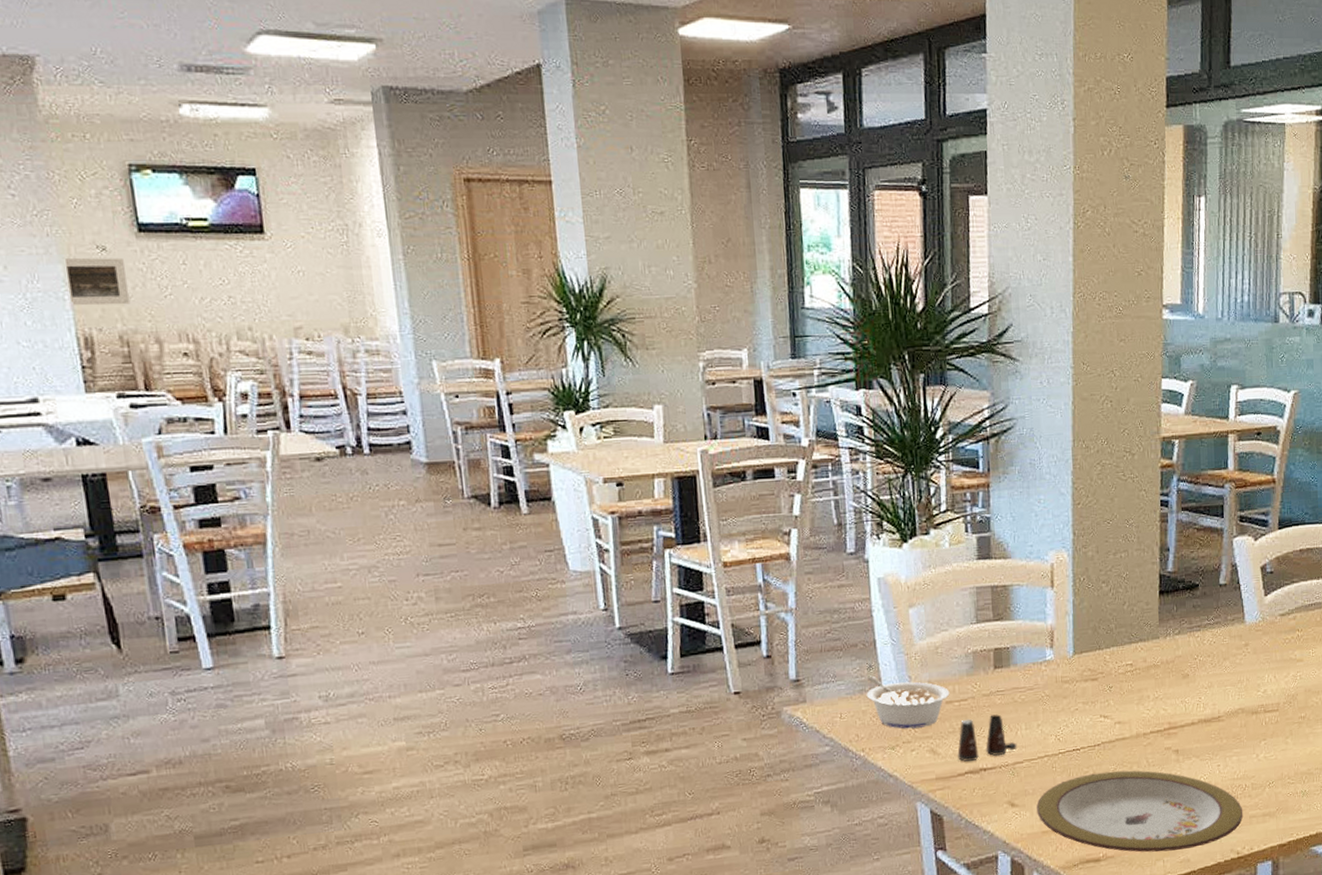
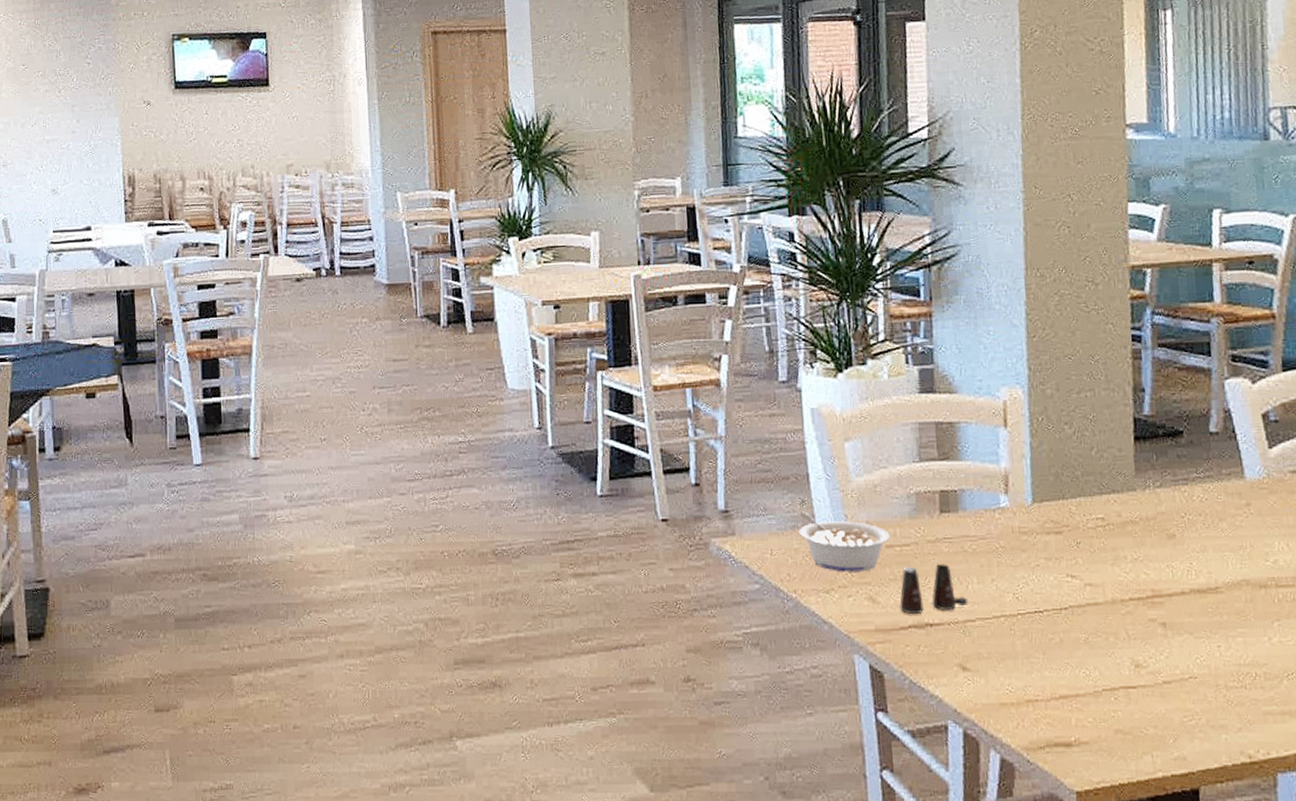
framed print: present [62,257,131,306] -> none [118,110,165,150]
plate: present [1036,770,1244,852] -> none [992,641,1255,744]

